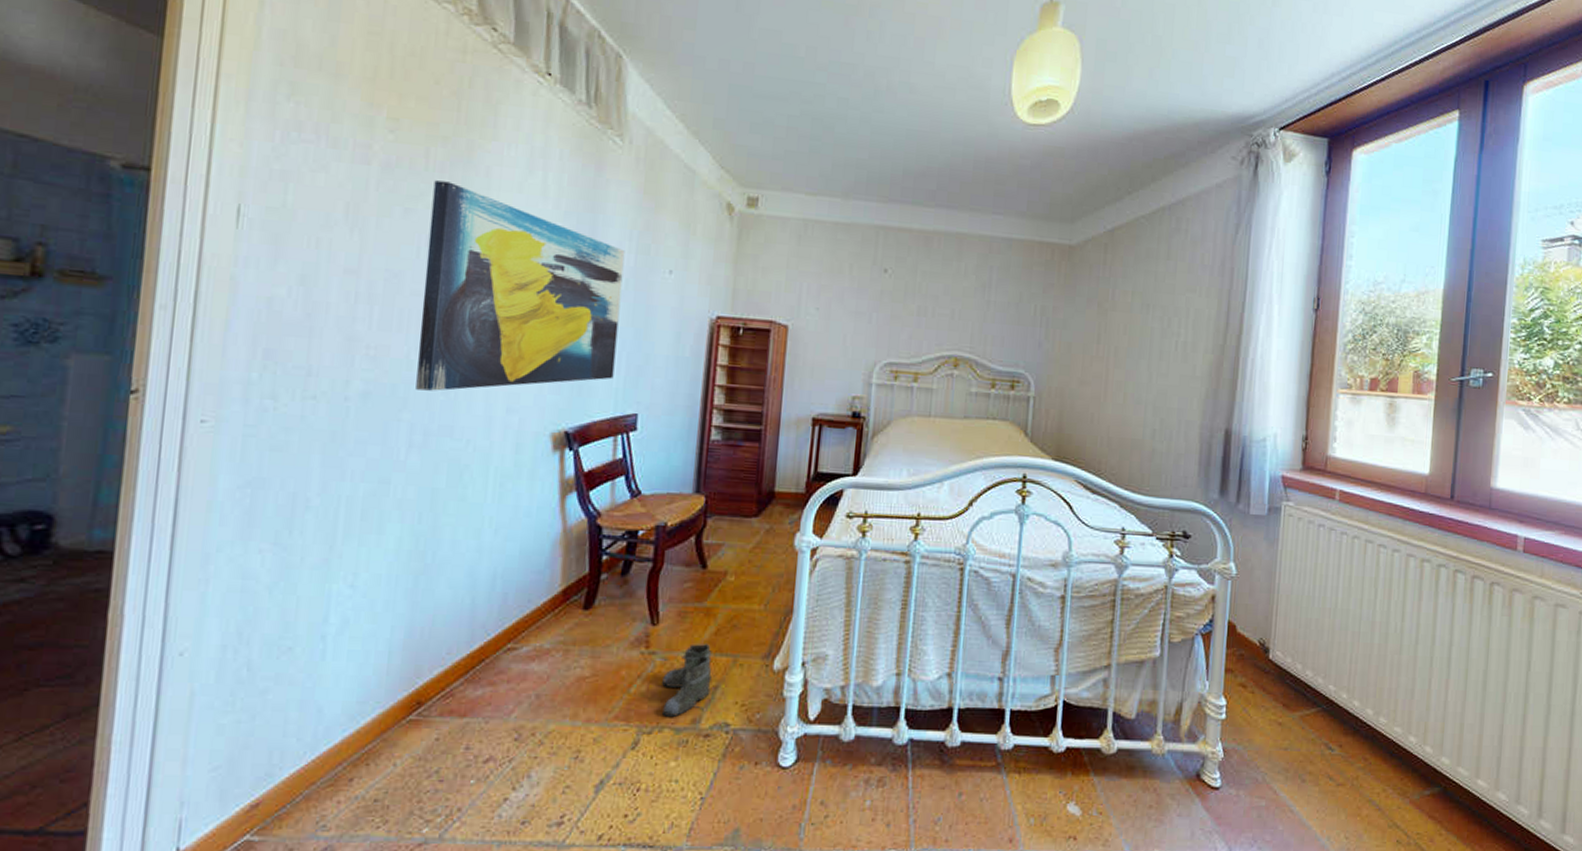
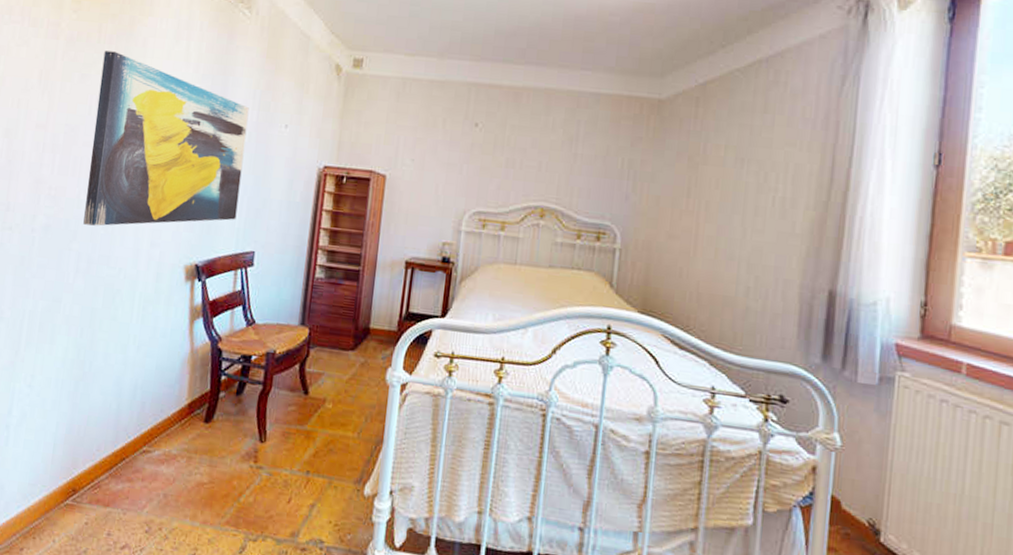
boots: present [662,643,712,718] -> none [266,462,310,529]

